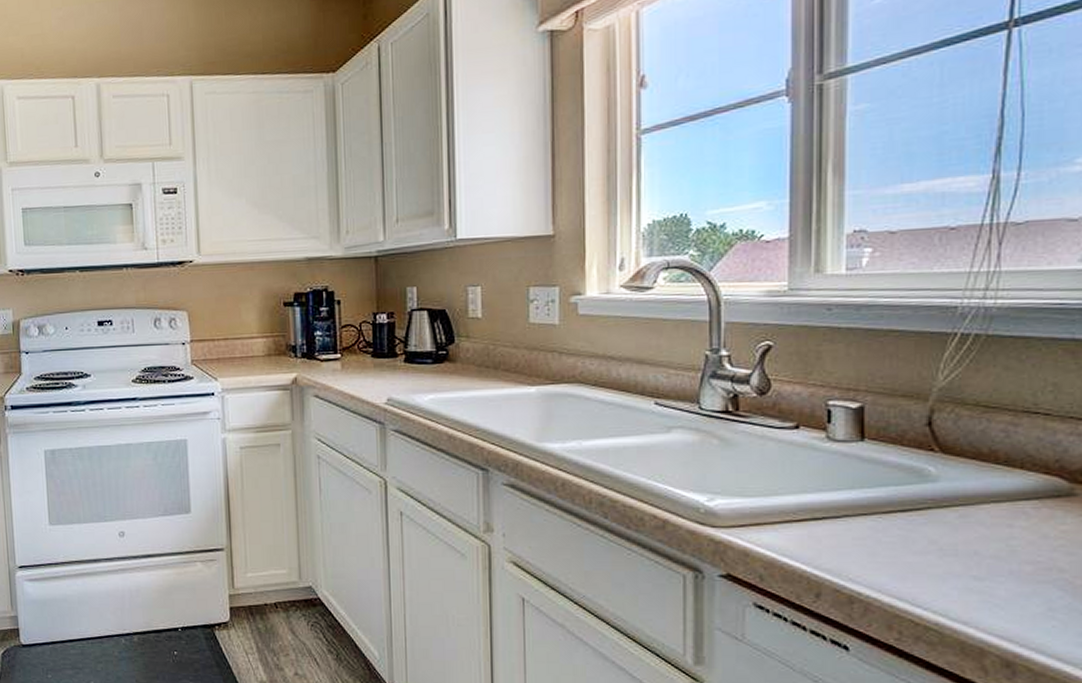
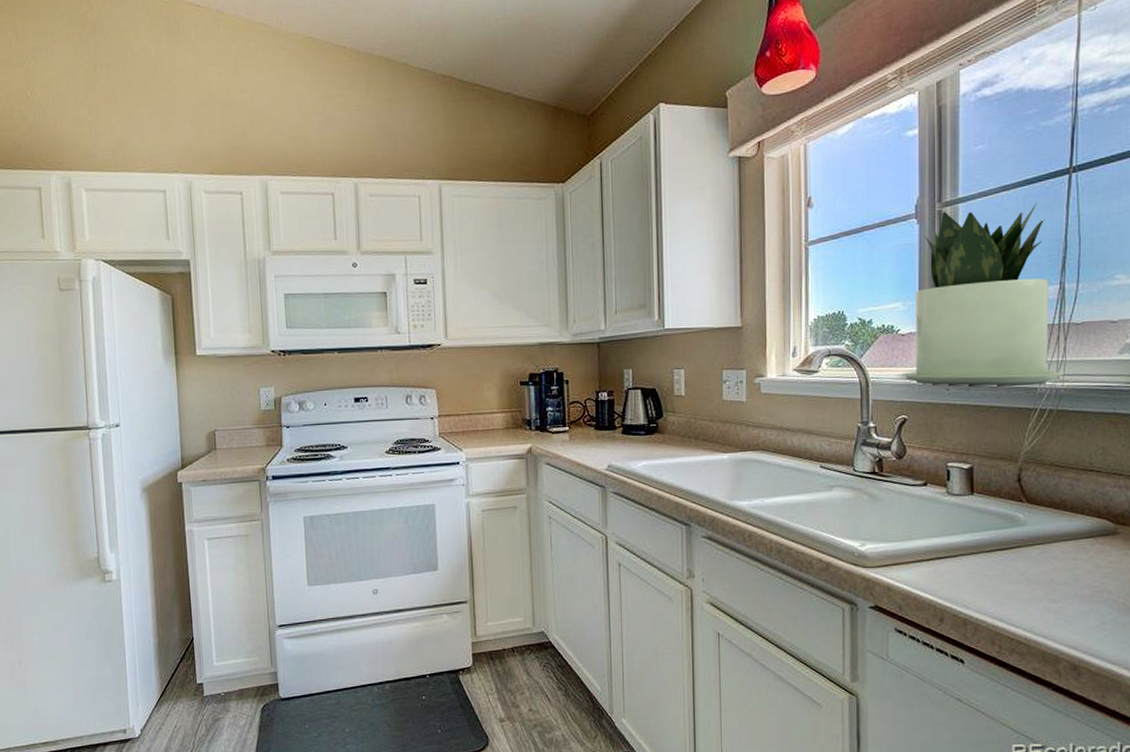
planter: none [767,68,999,304] -> present [903,202,1065,386]

